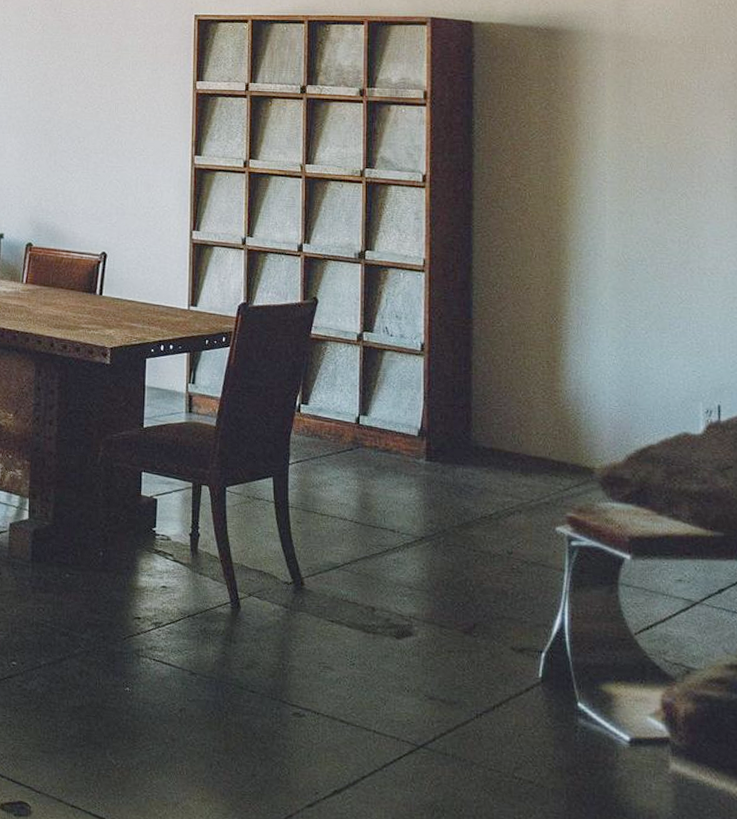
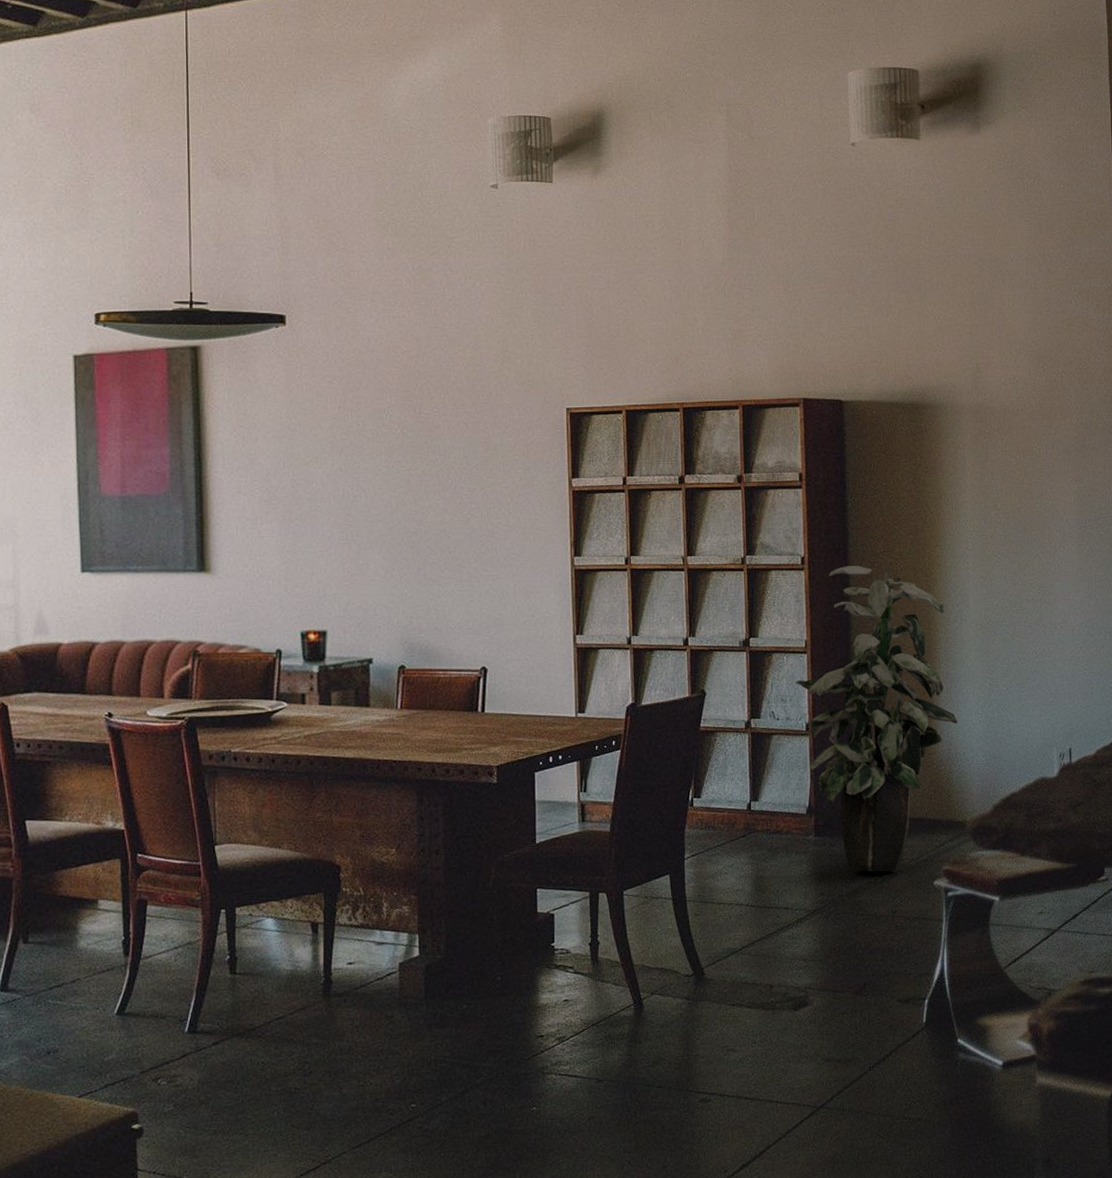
indoor plant: none [412,188,589,511] -> present [796,566,958,872]

